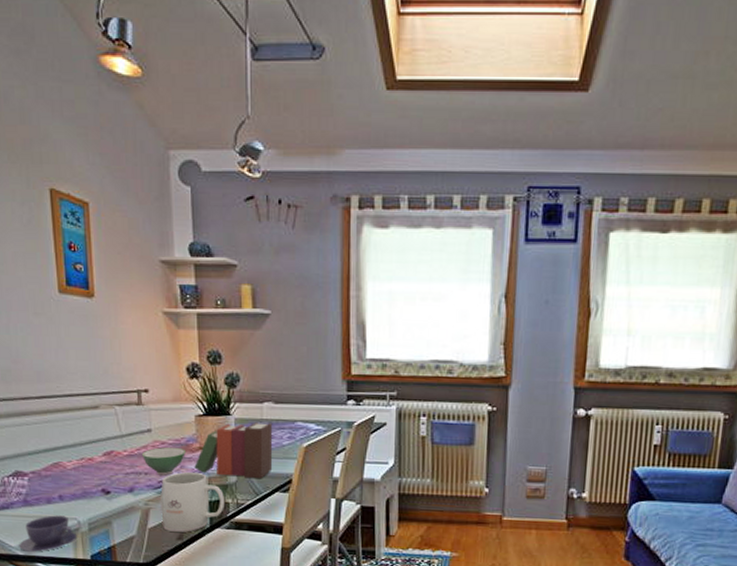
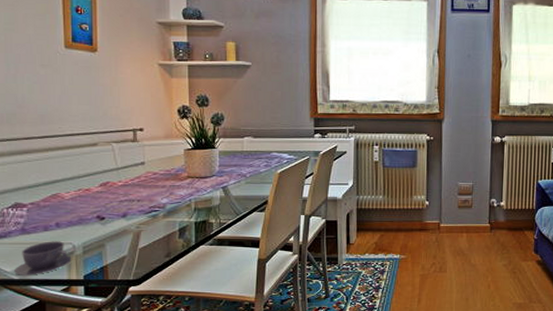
bowl: present [141,447,186,476] -> none [135,176,175,202]
mug: present [160,471,225,533] -> none [151,197,209,251]
books: present [194,422,273,479] -> none [182,154,252,201]

